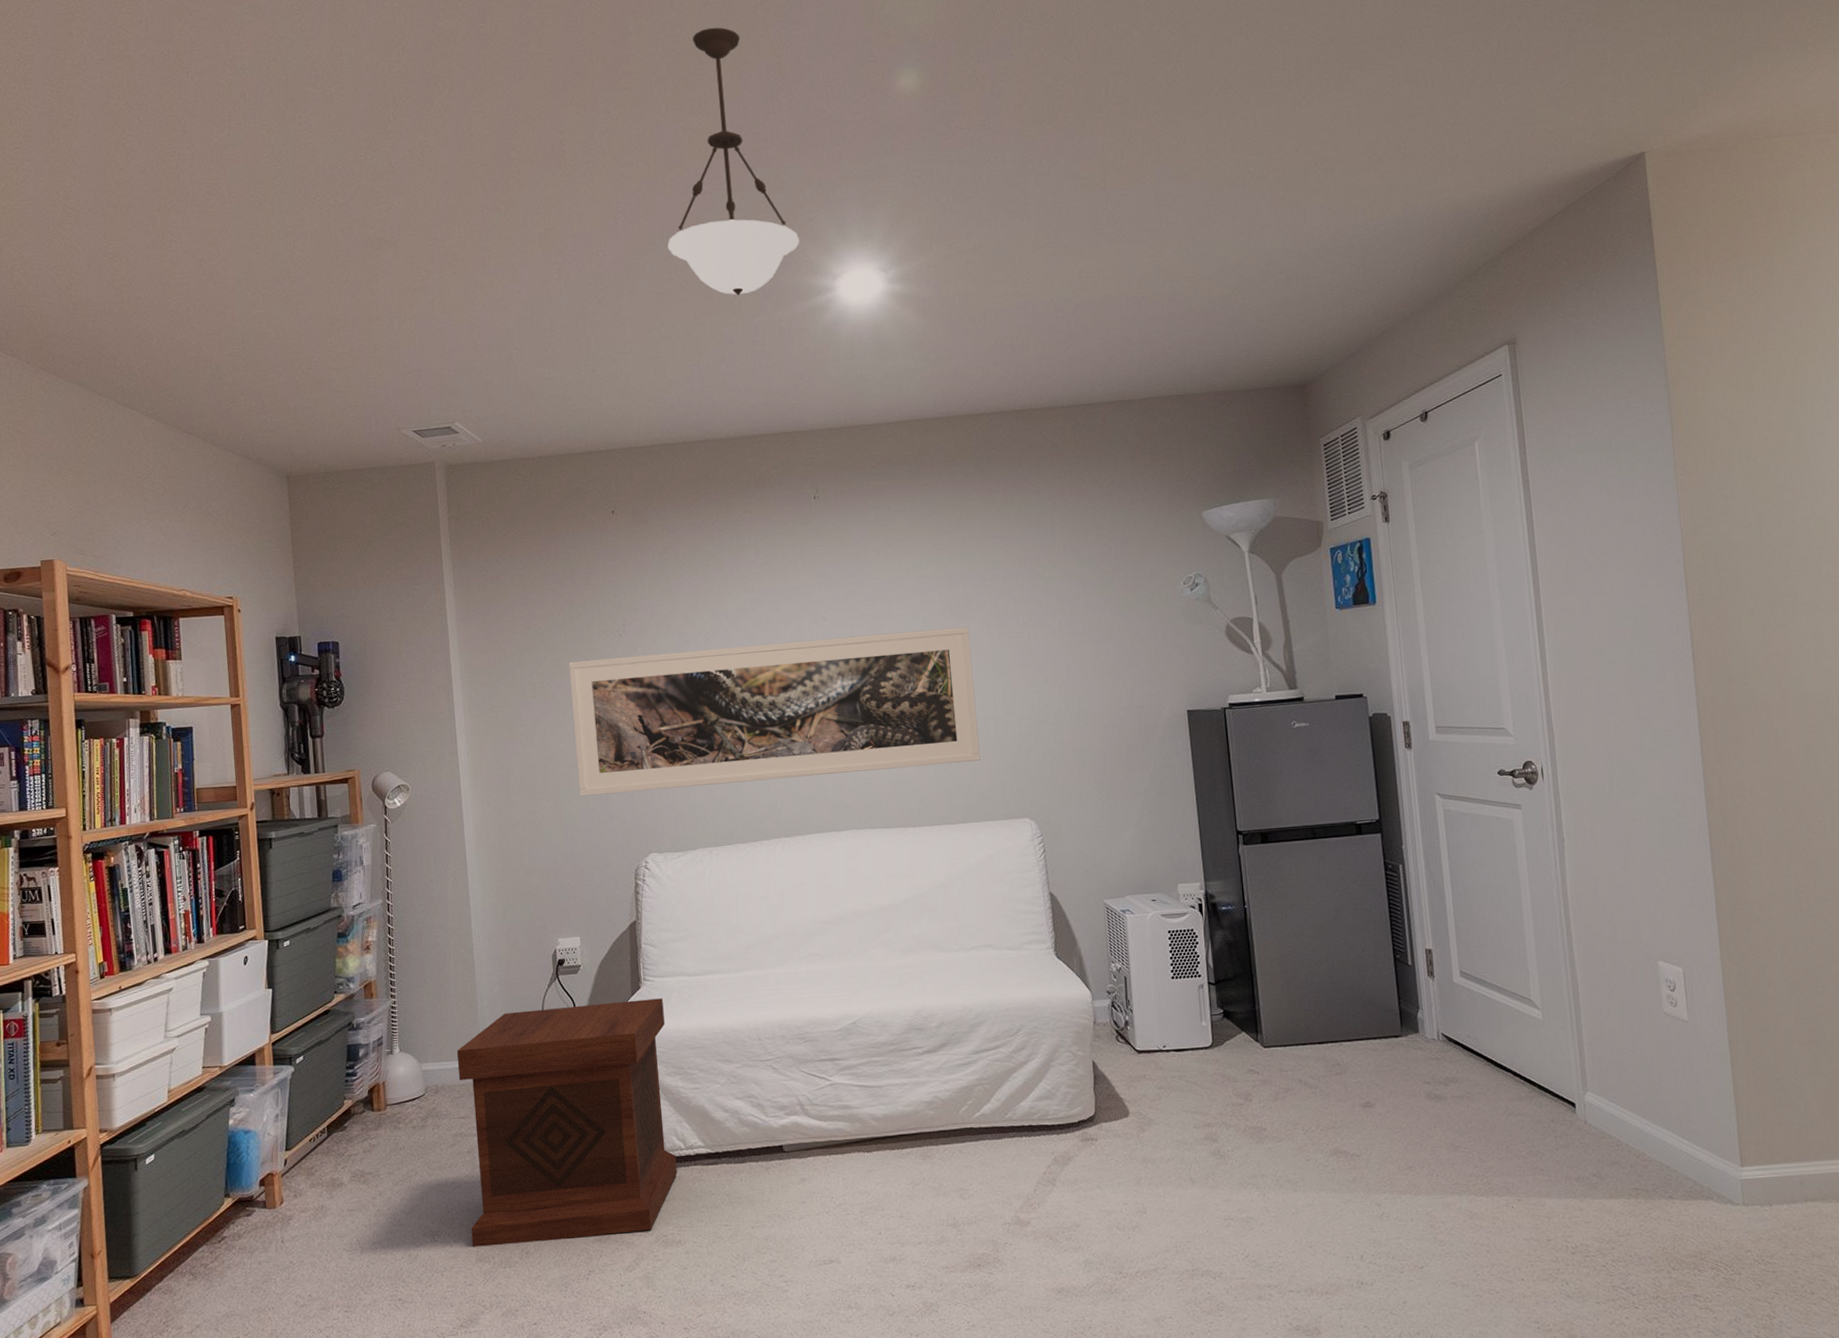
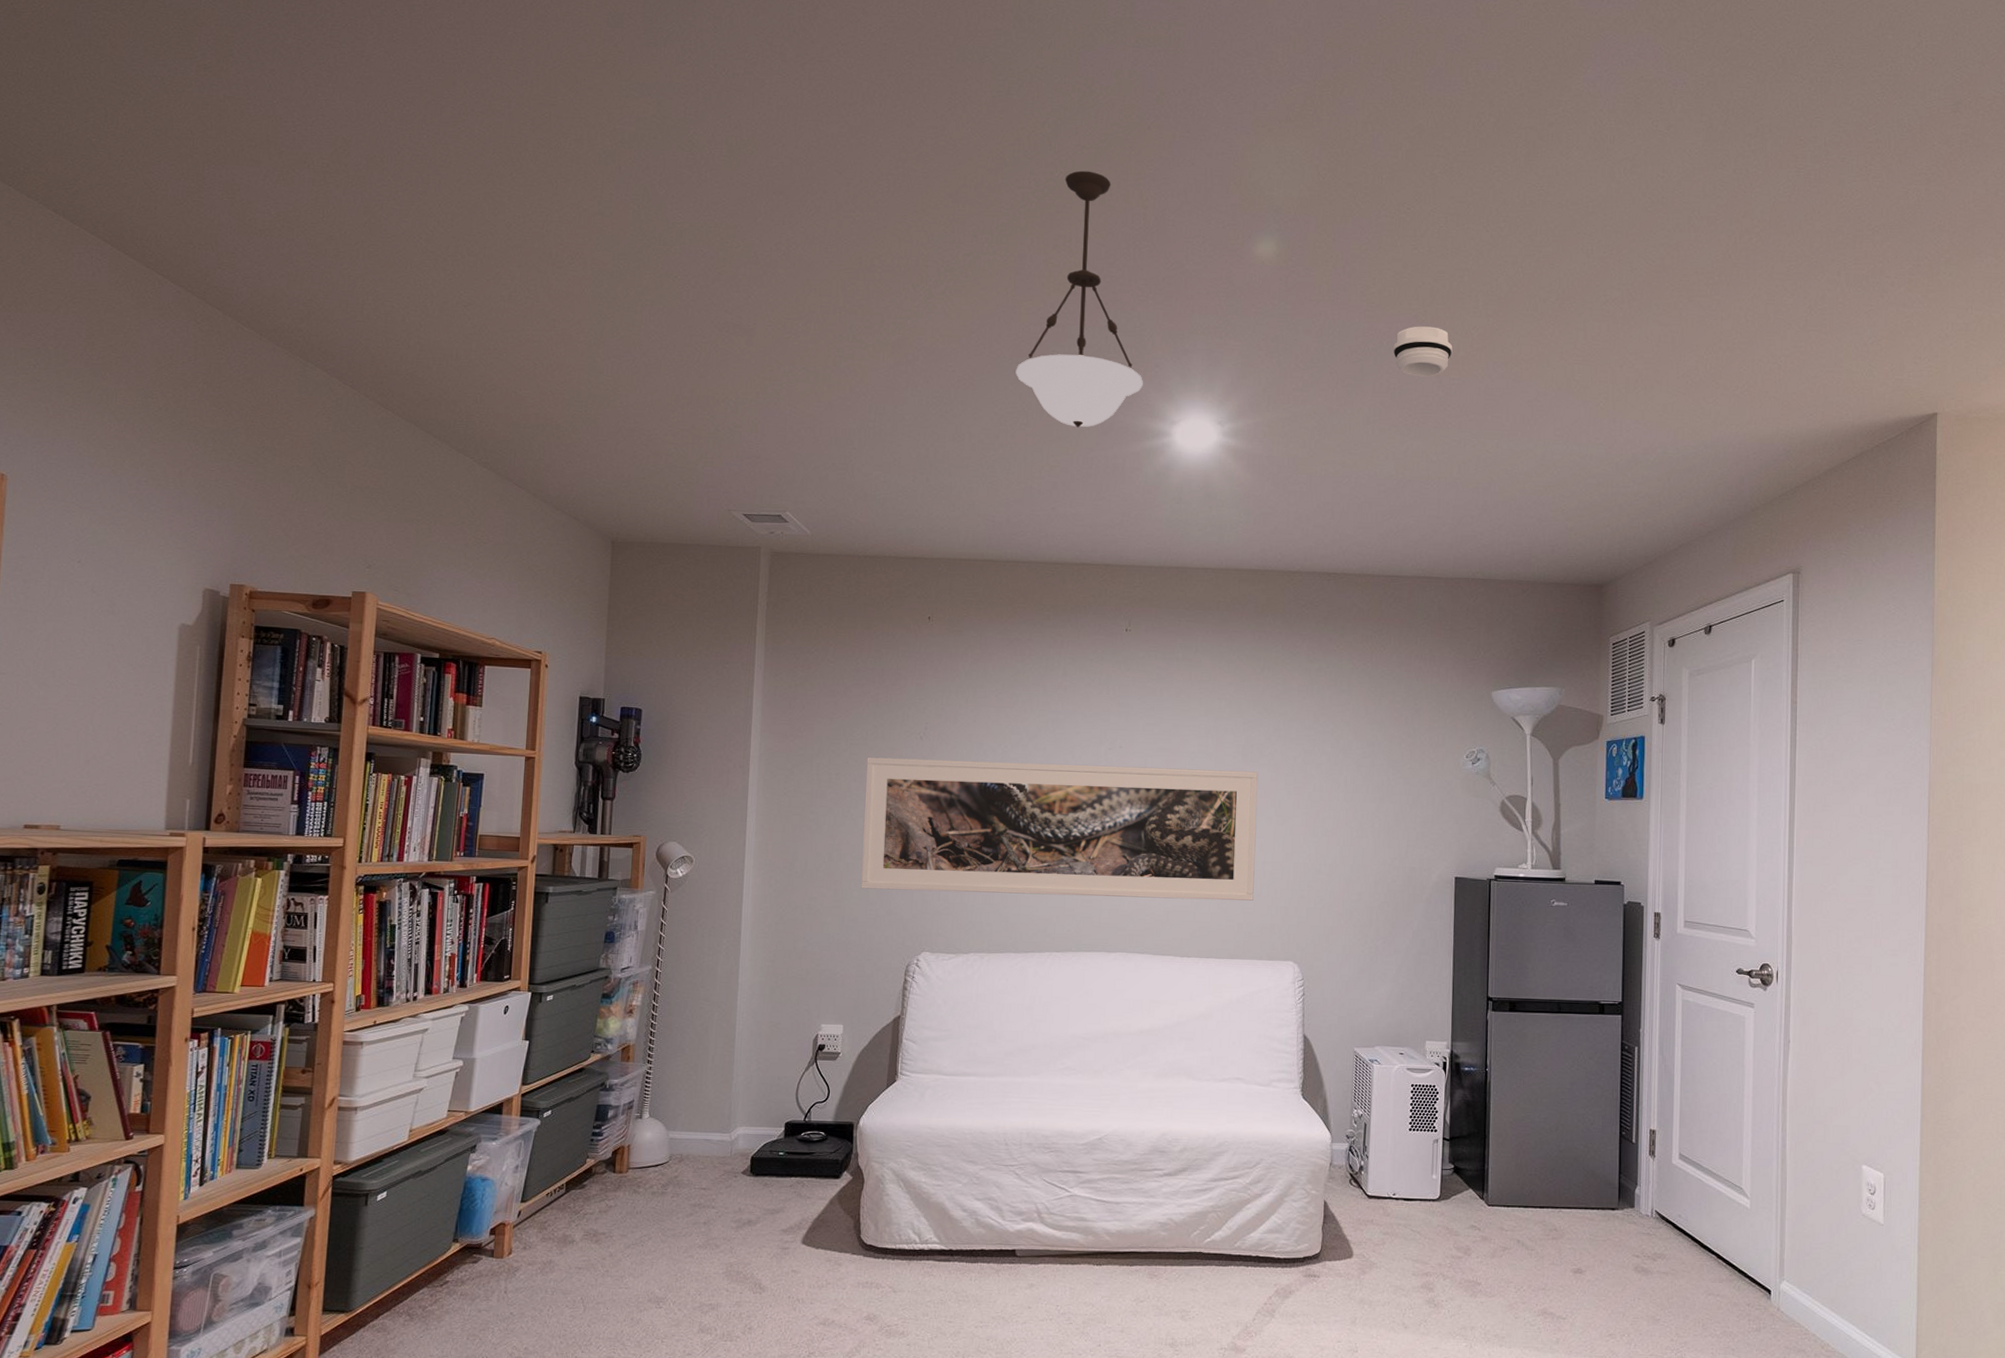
side table: present [456,998,677,1247] -> none [696,1091,917,1319]
smoke detector: none [1053,137,1117,193] -> present [1392,326,1453,377]

